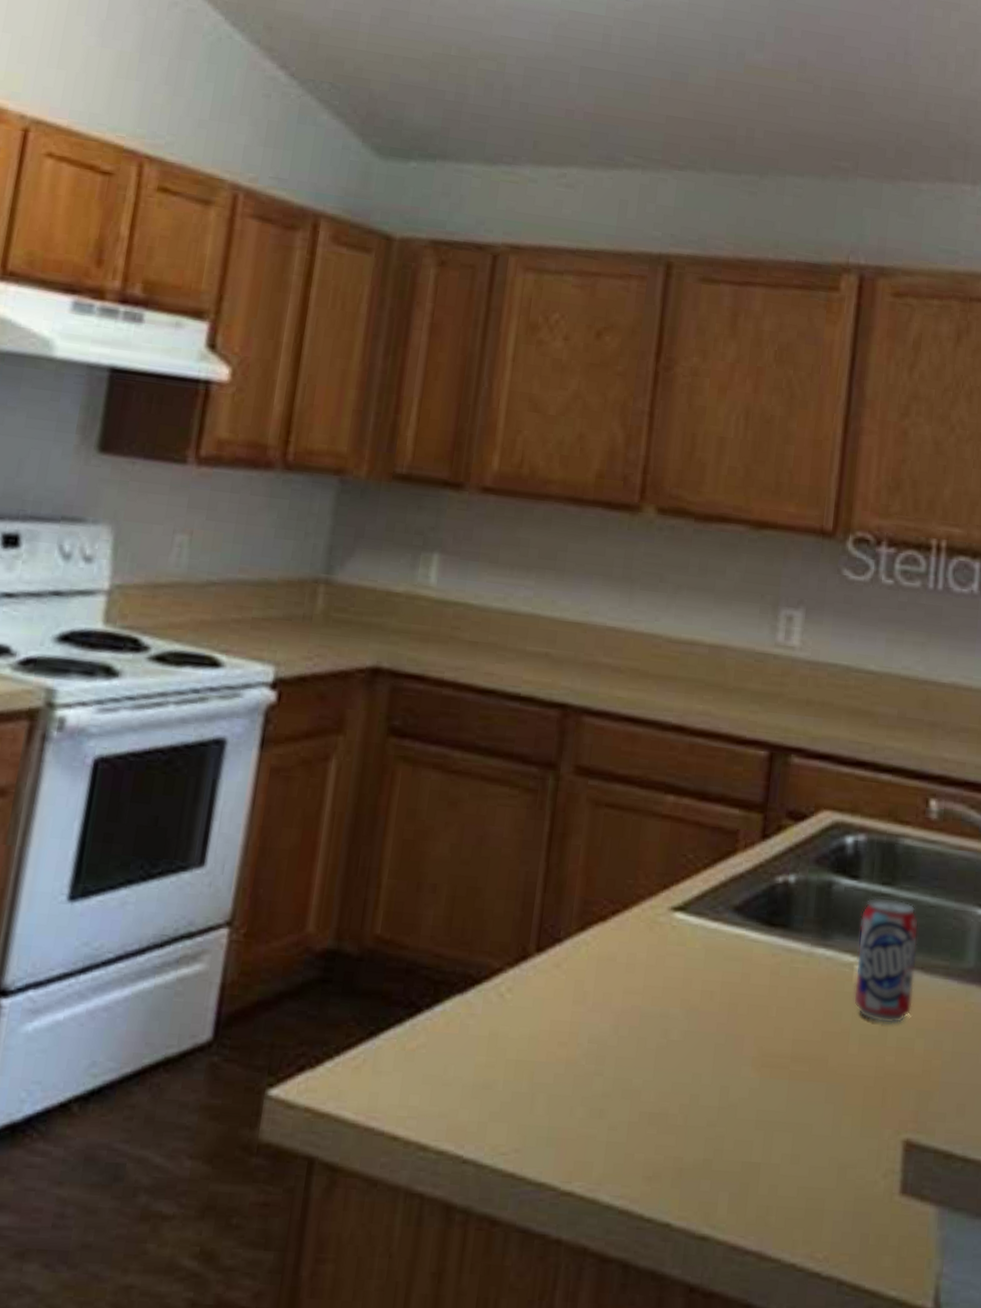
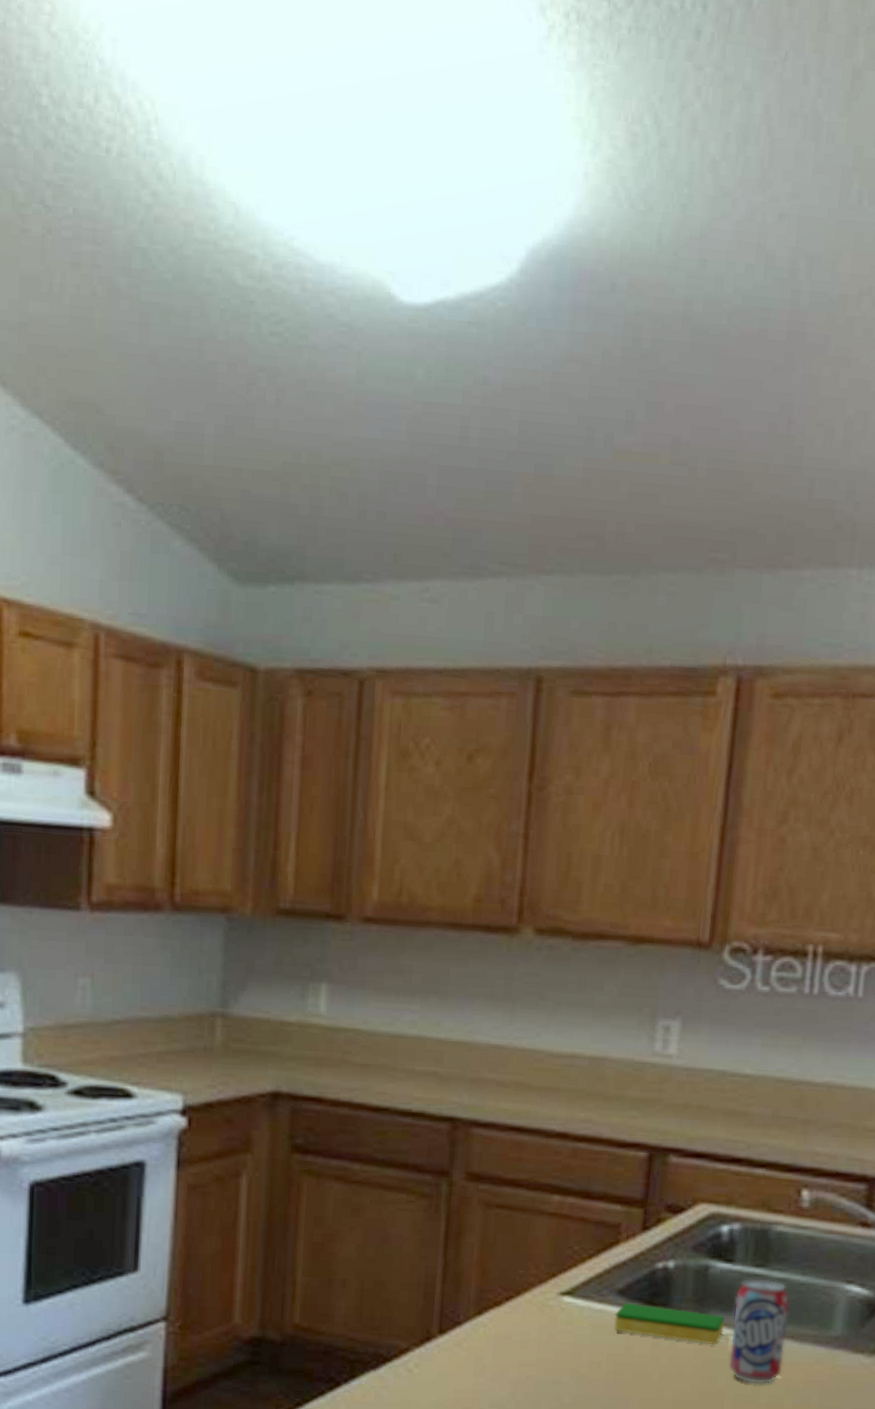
dish sponge: none [729,922,850,974] -> present [614,1303,725,1344]

